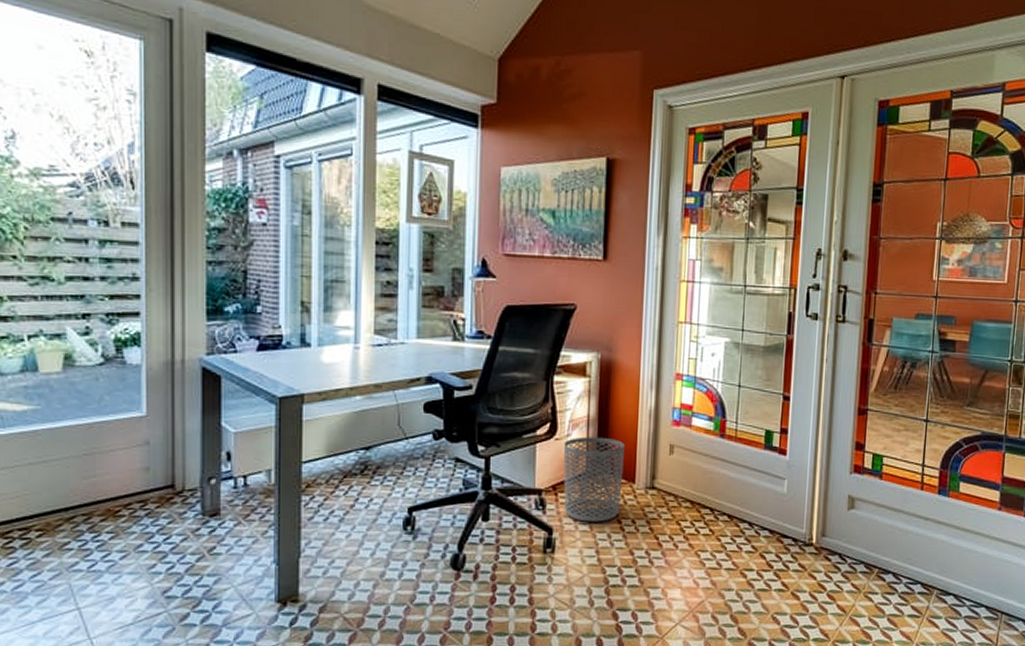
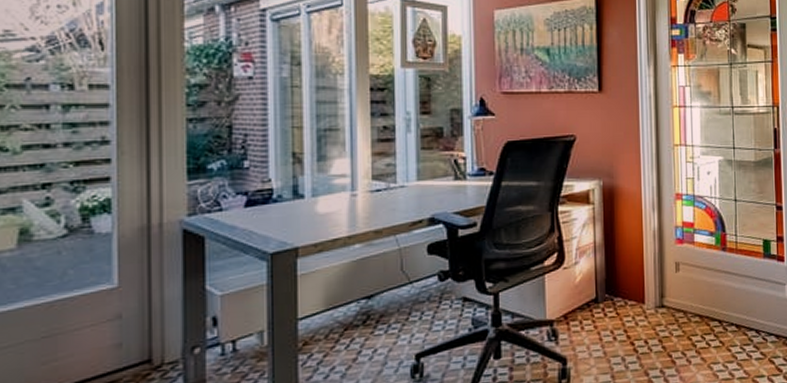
waste bin: present [563,436,626,522] -> none [572,261,633,348]

